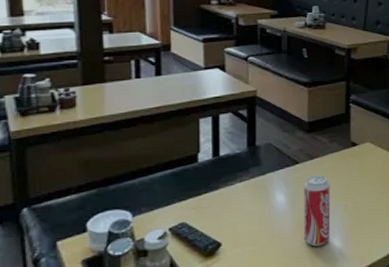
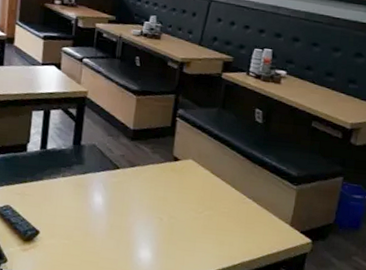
beverage can: present [304,175,331,247] -> none [116,183,148,253]

